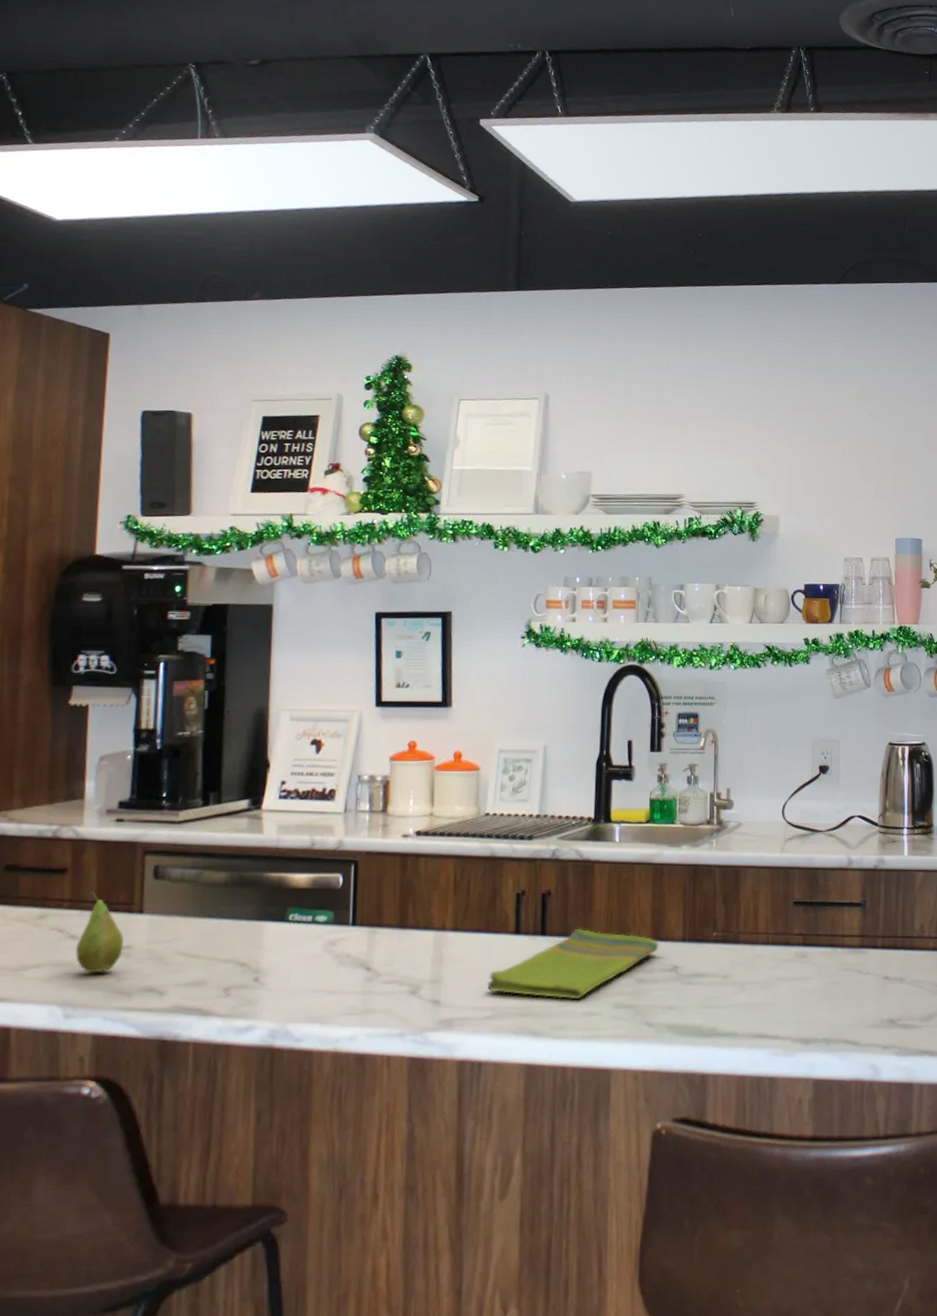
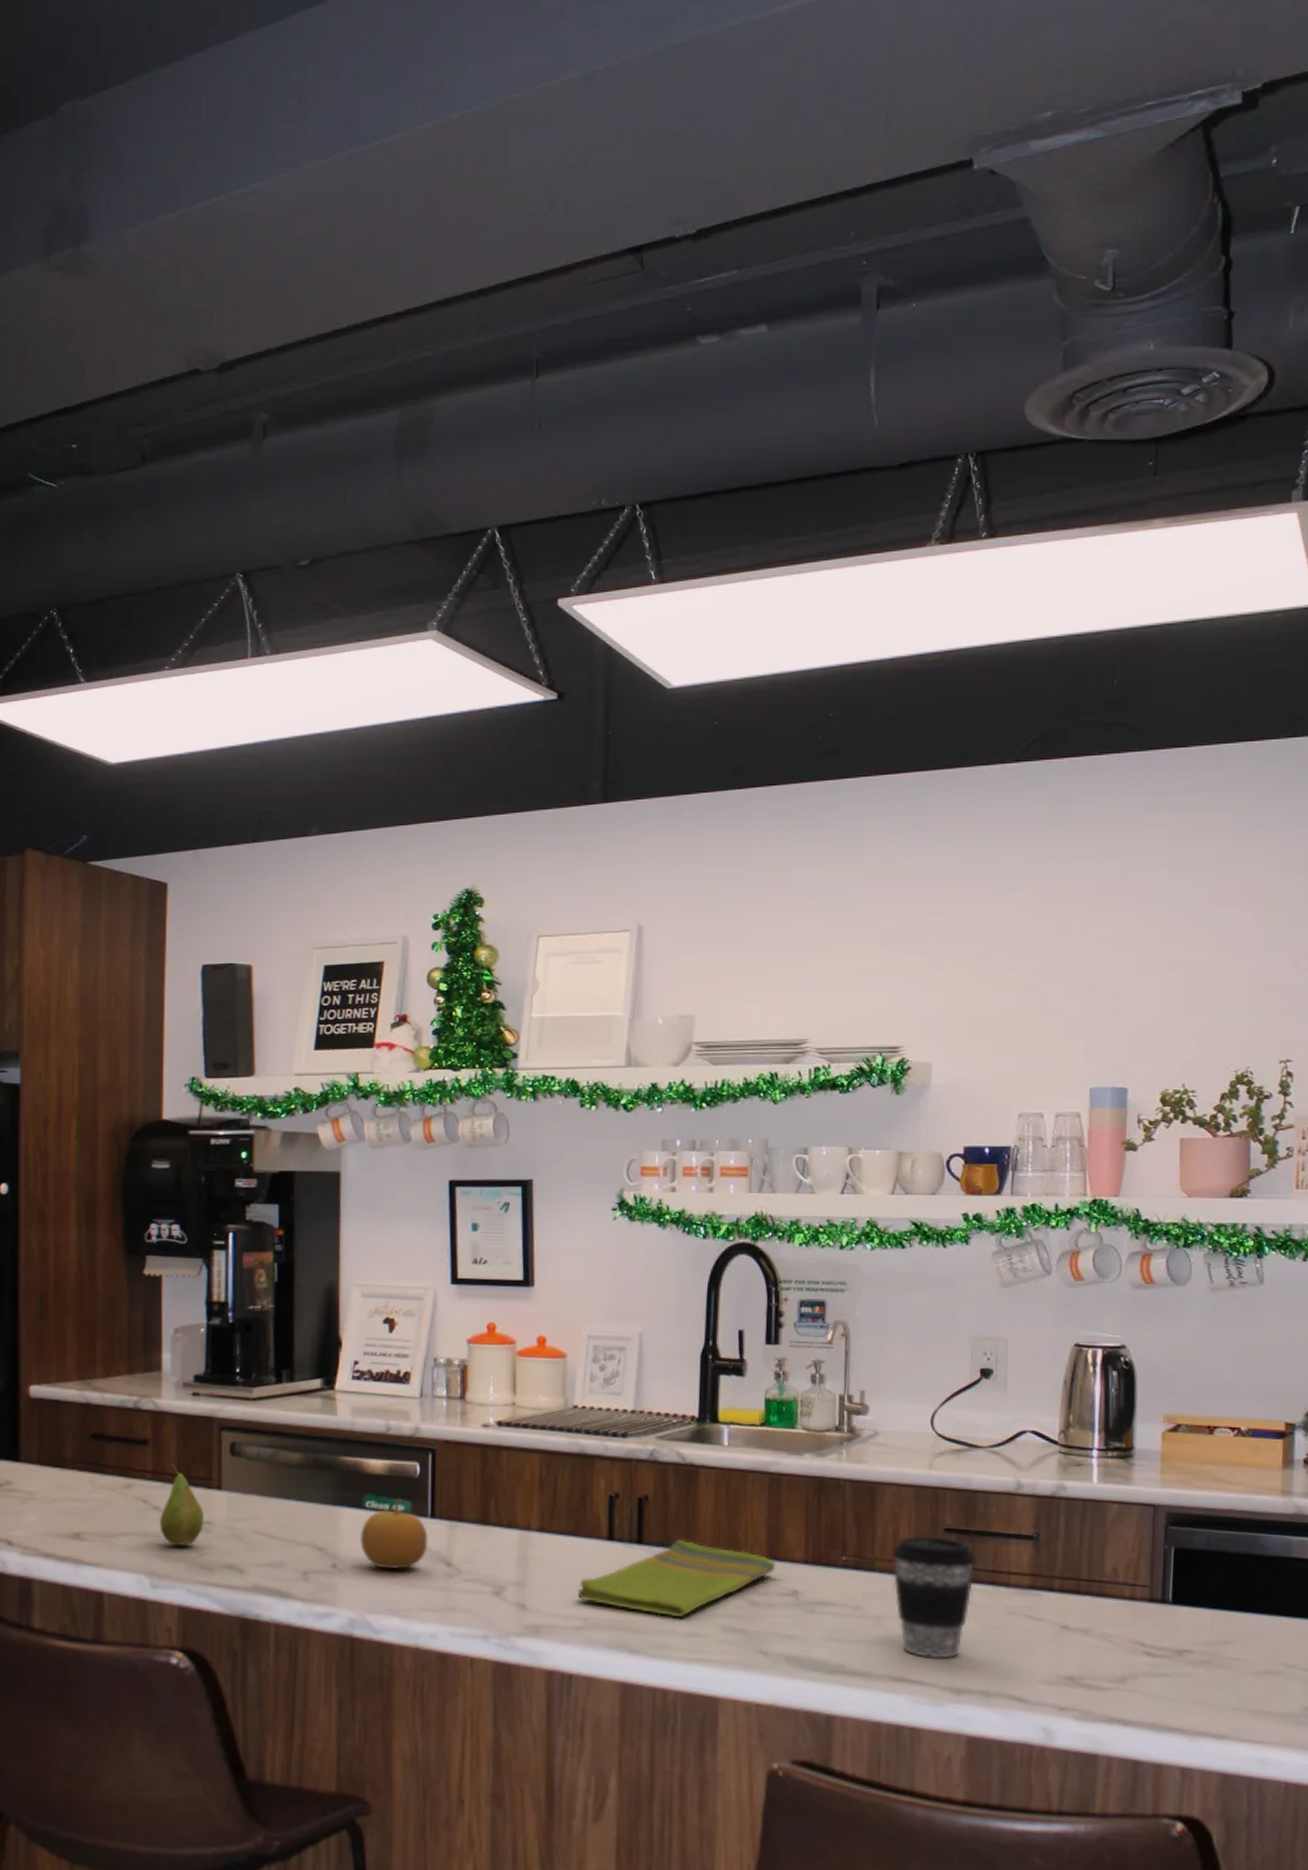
fruit: none [282,909,349,978] -> present [359,1498,428,1569]
coffee cup: none [752,910,819,1014] -> present [891,1535,977,1659]

